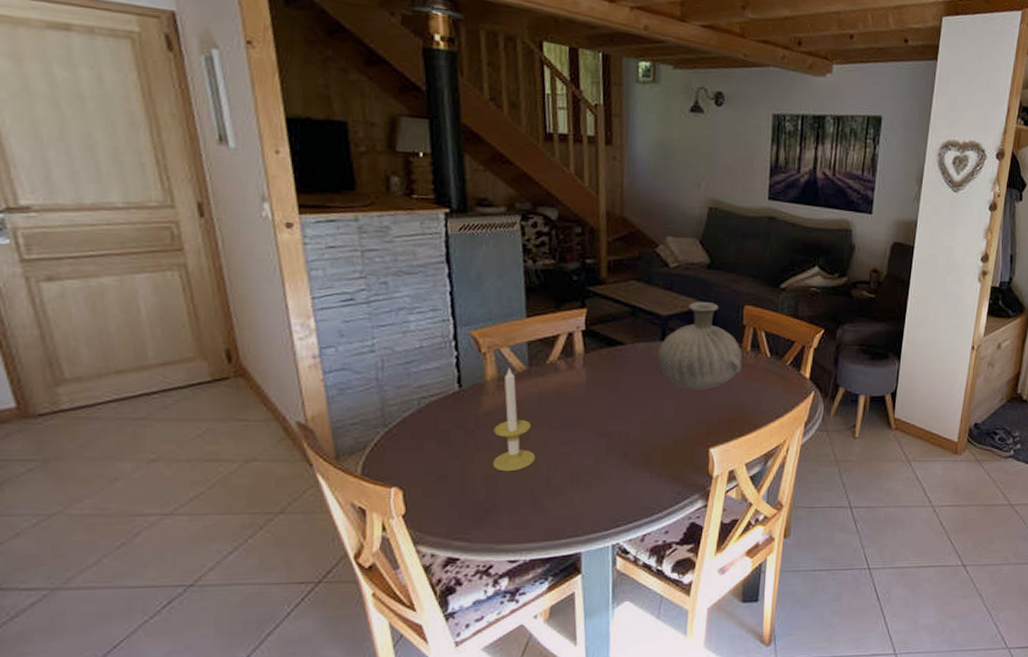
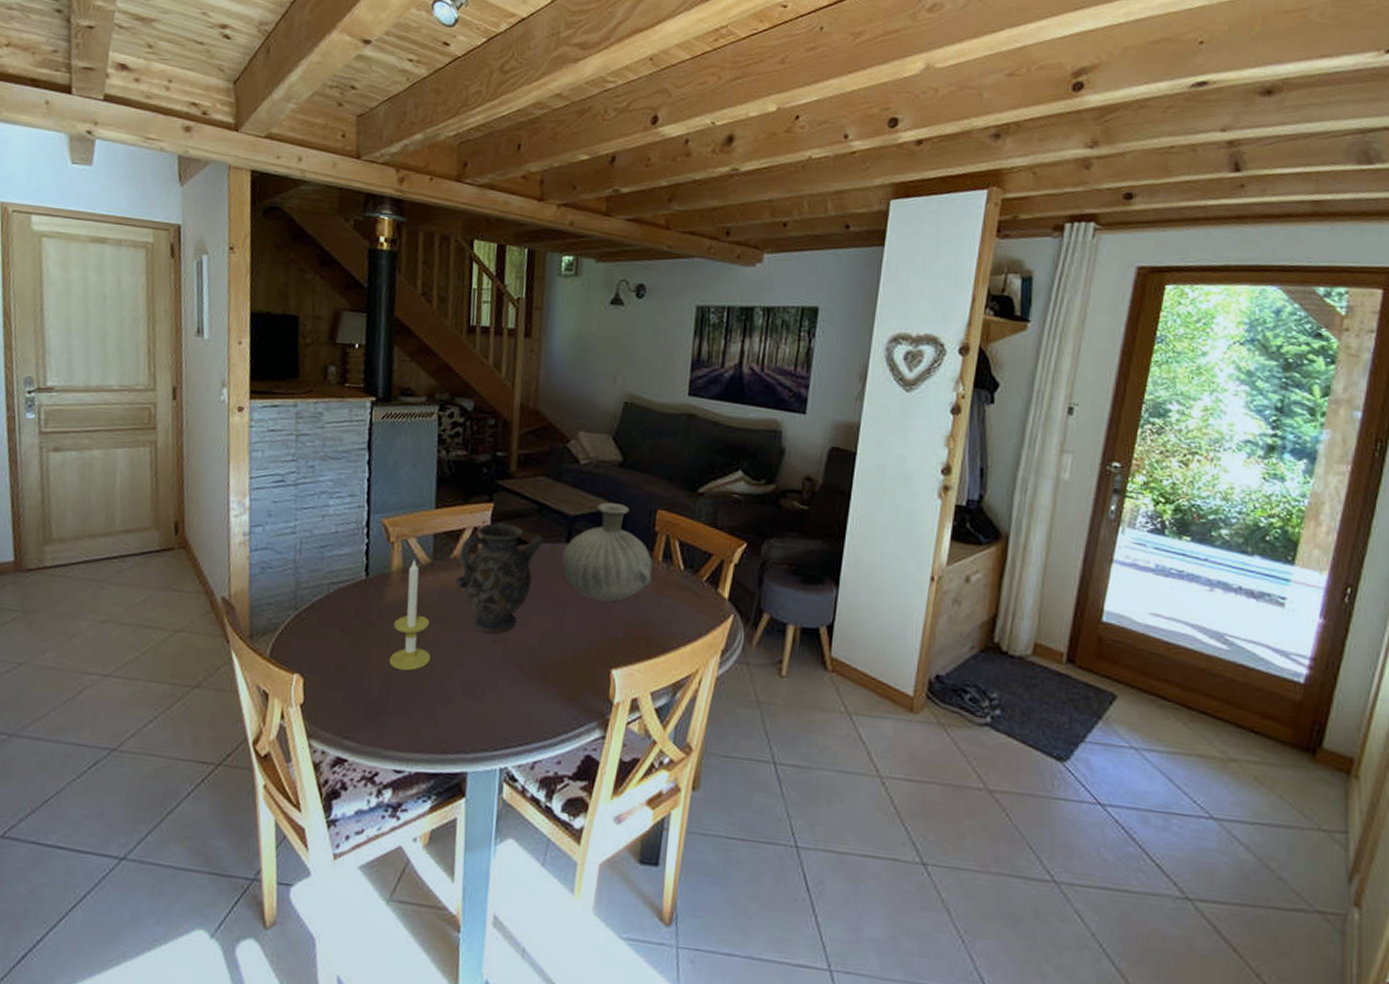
ewer: none [555,327,640,429] -> present [456,523,545,634]

